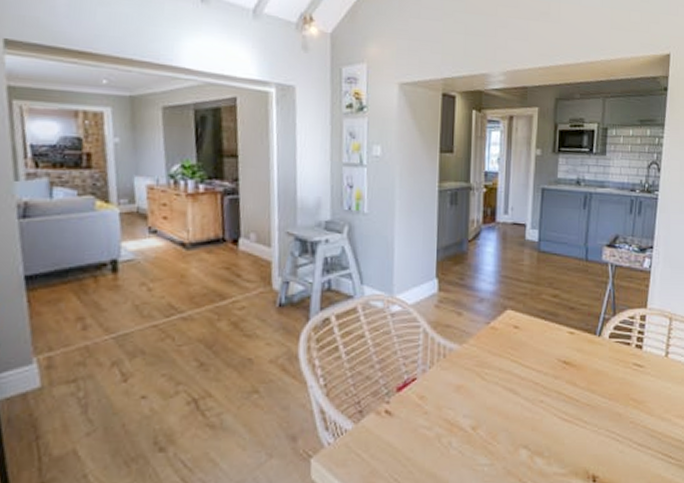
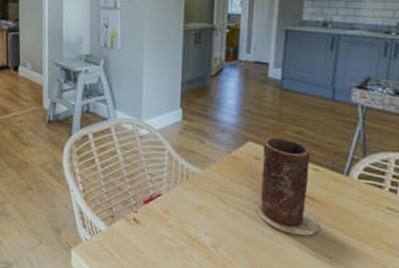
vase: none [515,302,575,404] -> present [256,136,319,236]

